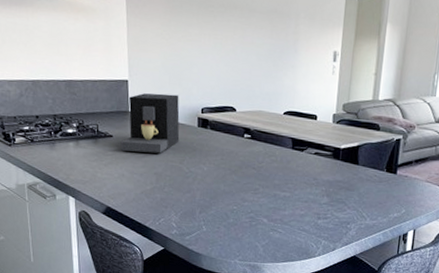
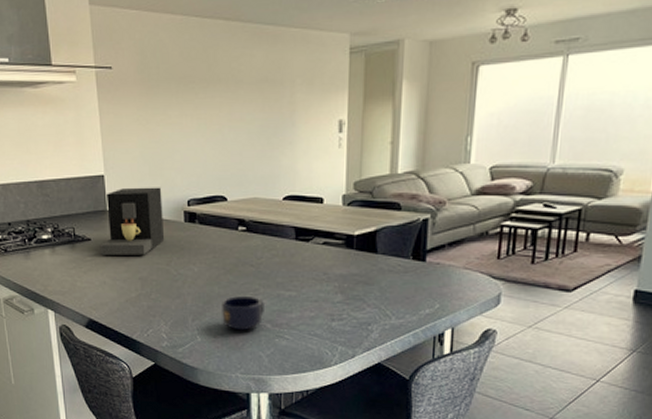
mug: none [225,194,263,224] -> present [222,296,264,331]

